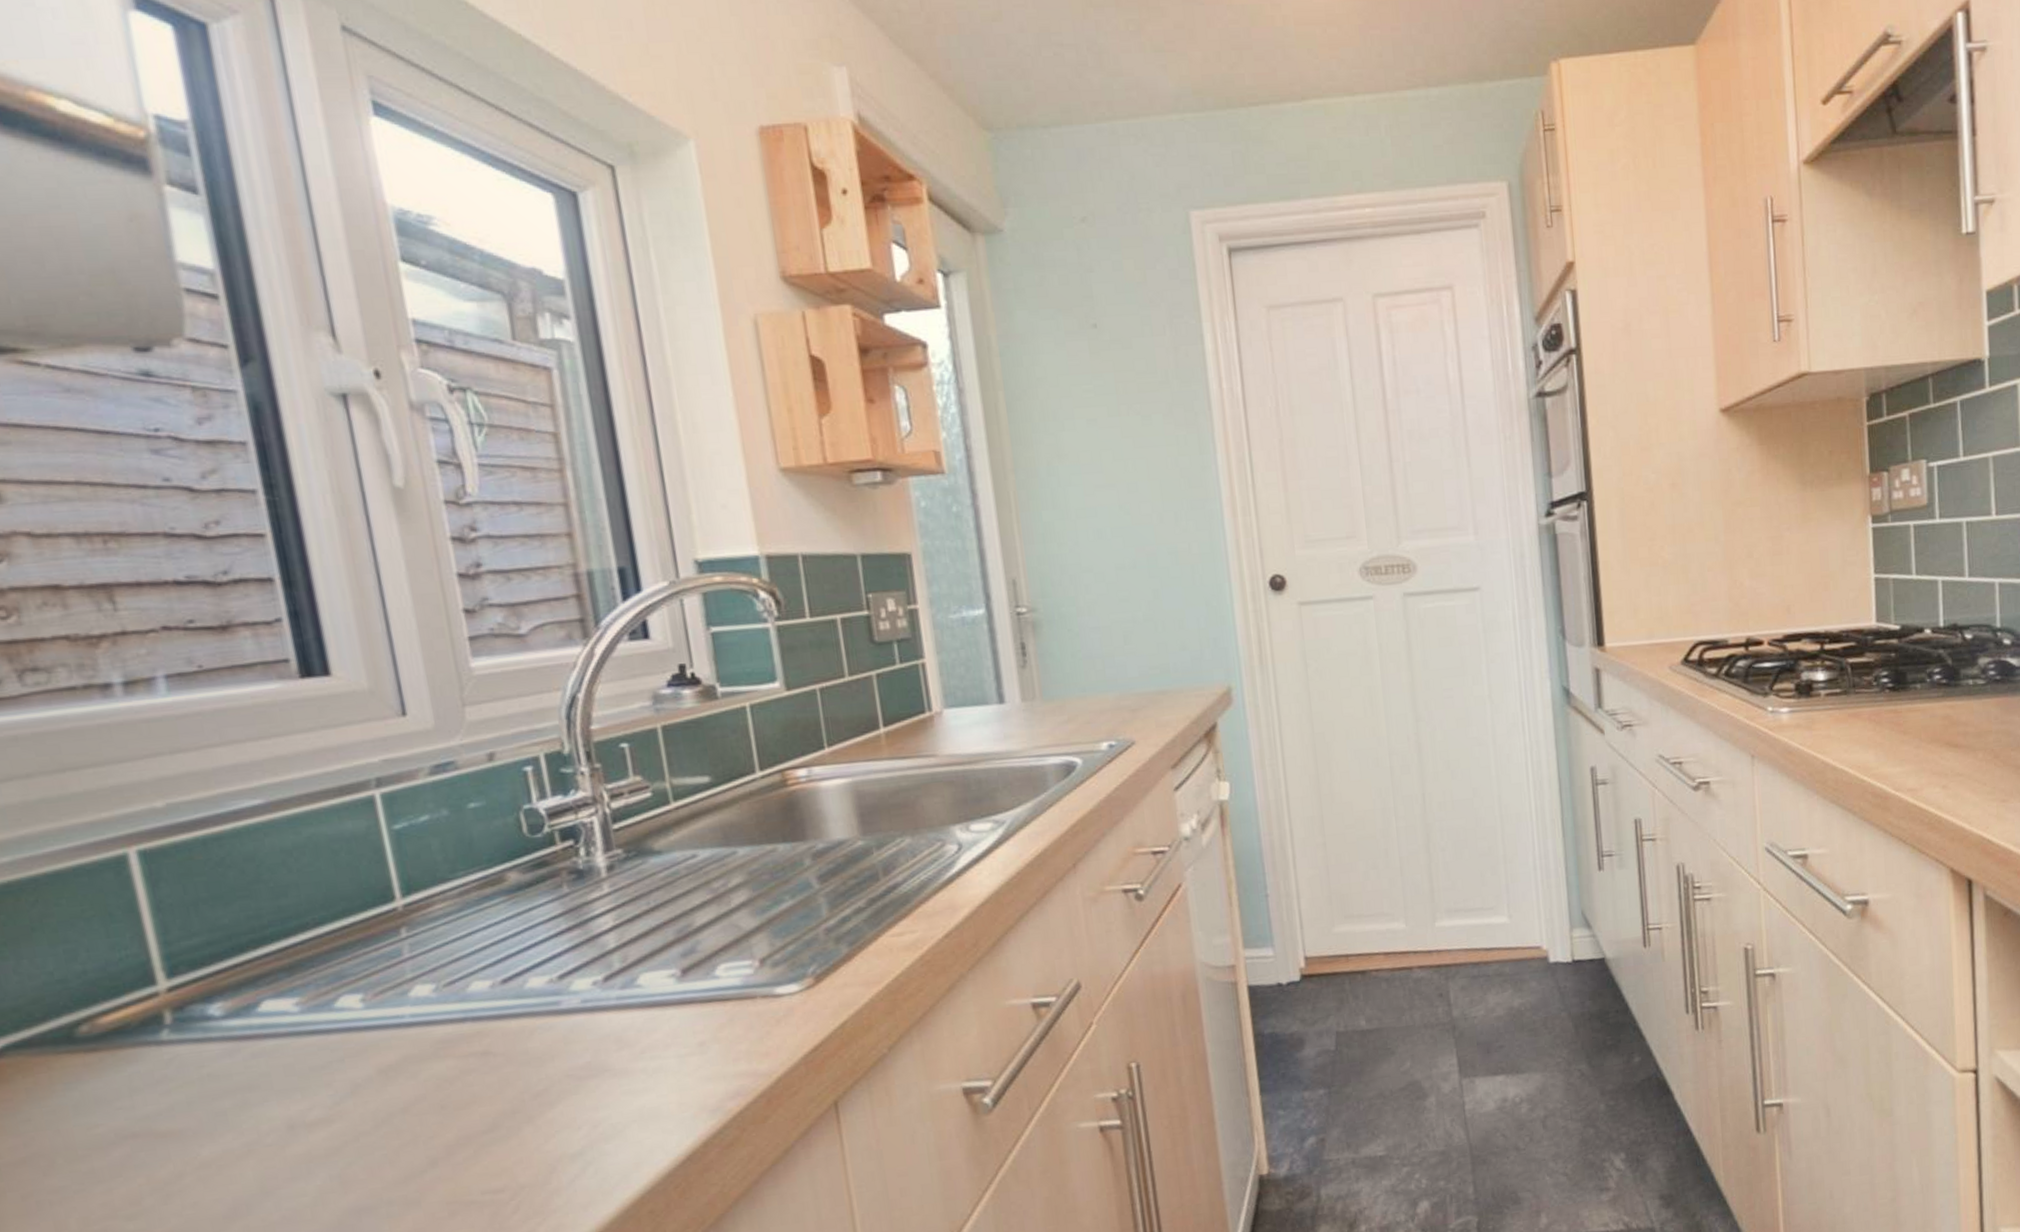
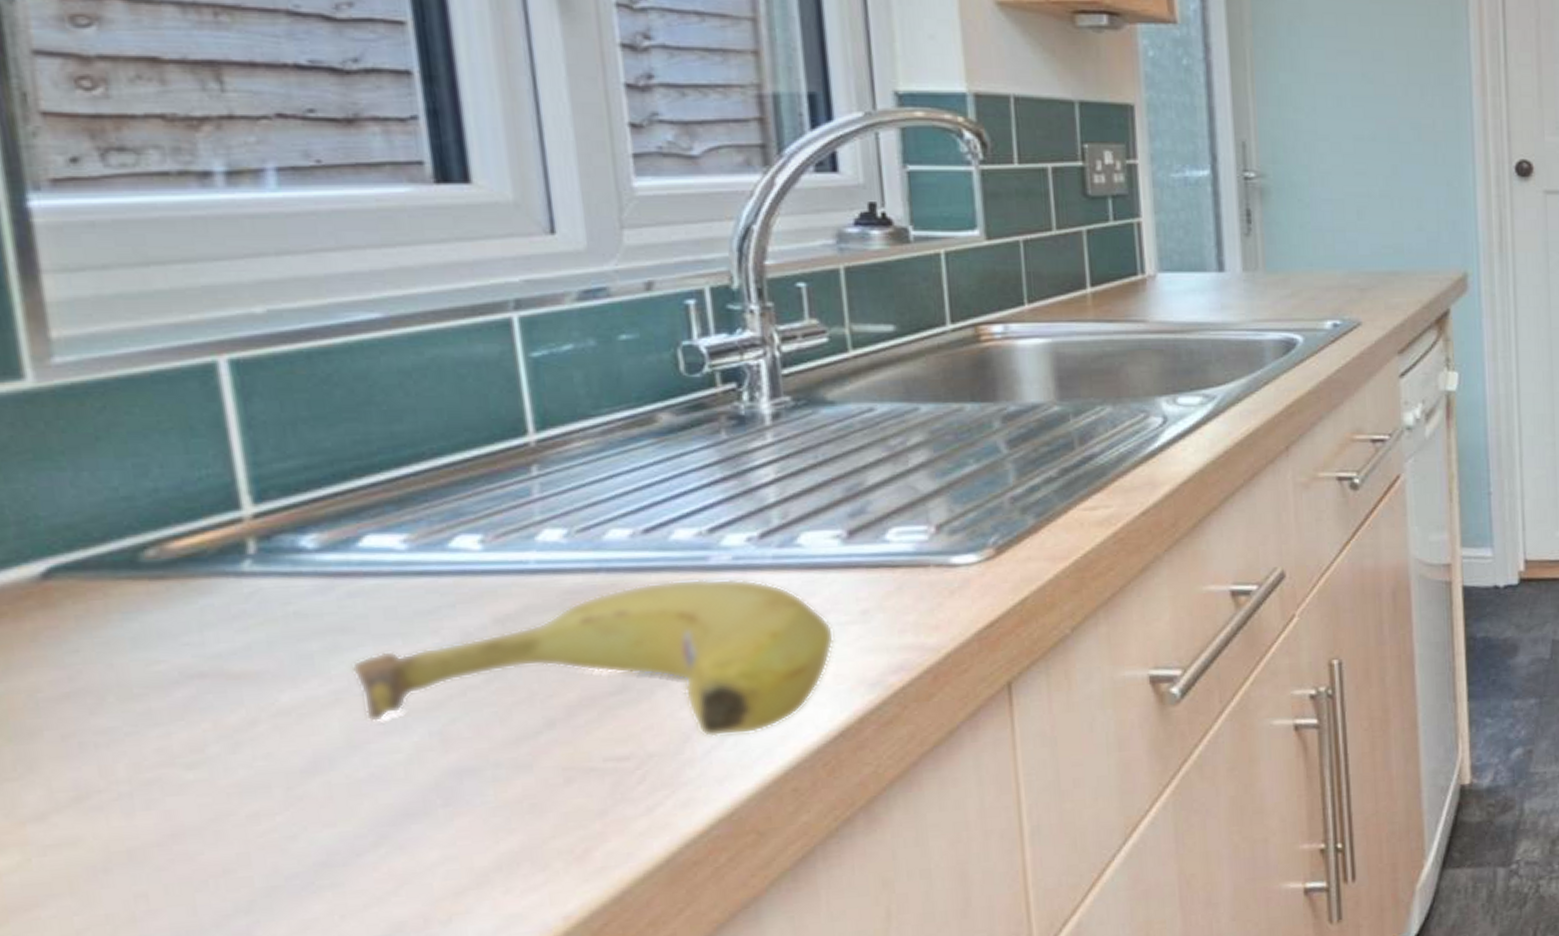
fruit: none [259,1020,677,1169] -> present [351,578,835,737]

